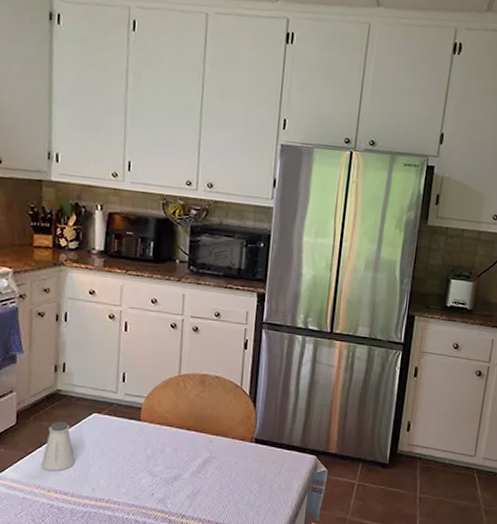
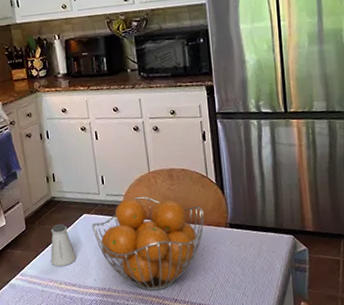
fruit basket: none [101,400,231,505] -> present [92,196,204,291]

